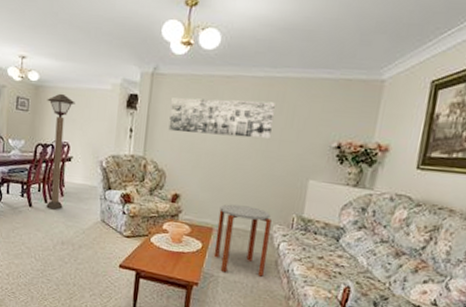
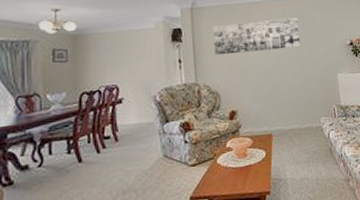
floor lamp: present [46,93,75,210] -> none [88,38,119,159]
side table: present [213,204,272,277] -> none [273,106,324,174]

